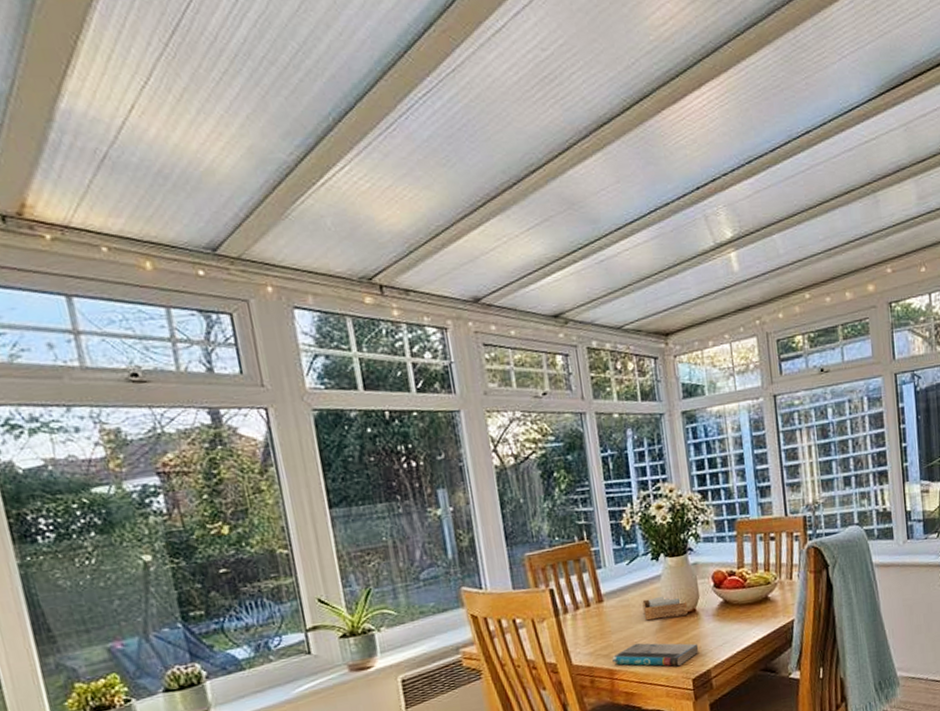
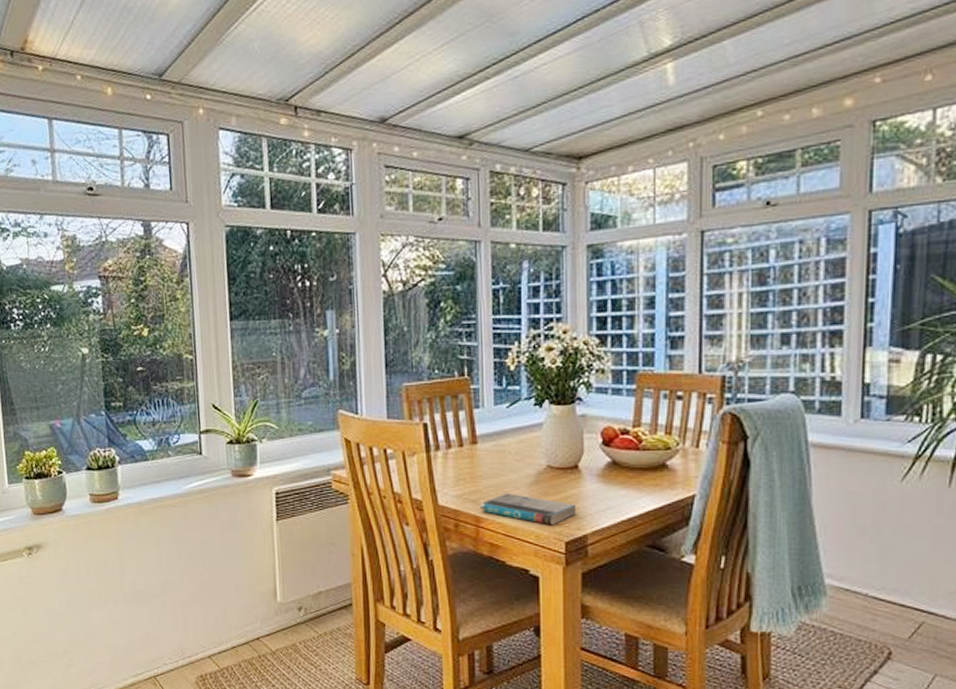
napkin holder: present [642,597,689,621] -> none [519,447,570,471]

